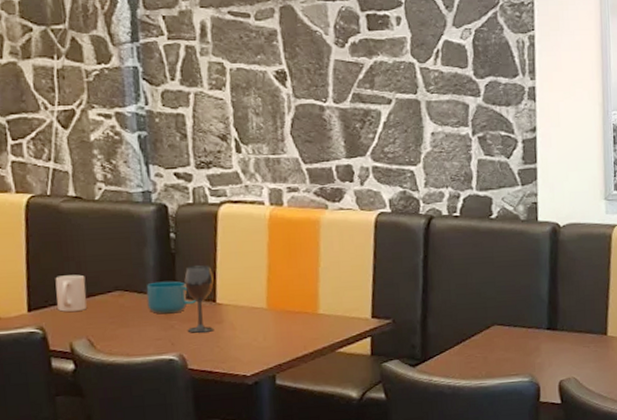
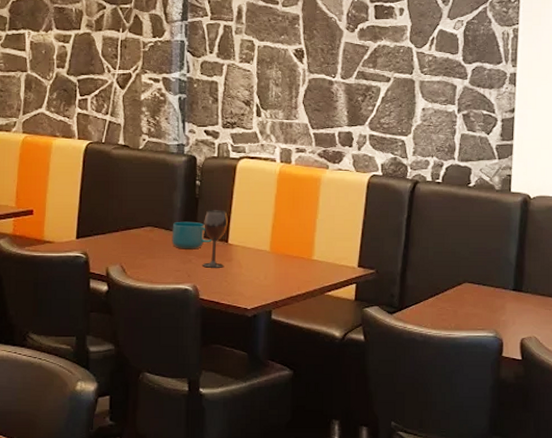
mug: present [55,274,87,313] -> none [99,210,125,242]

